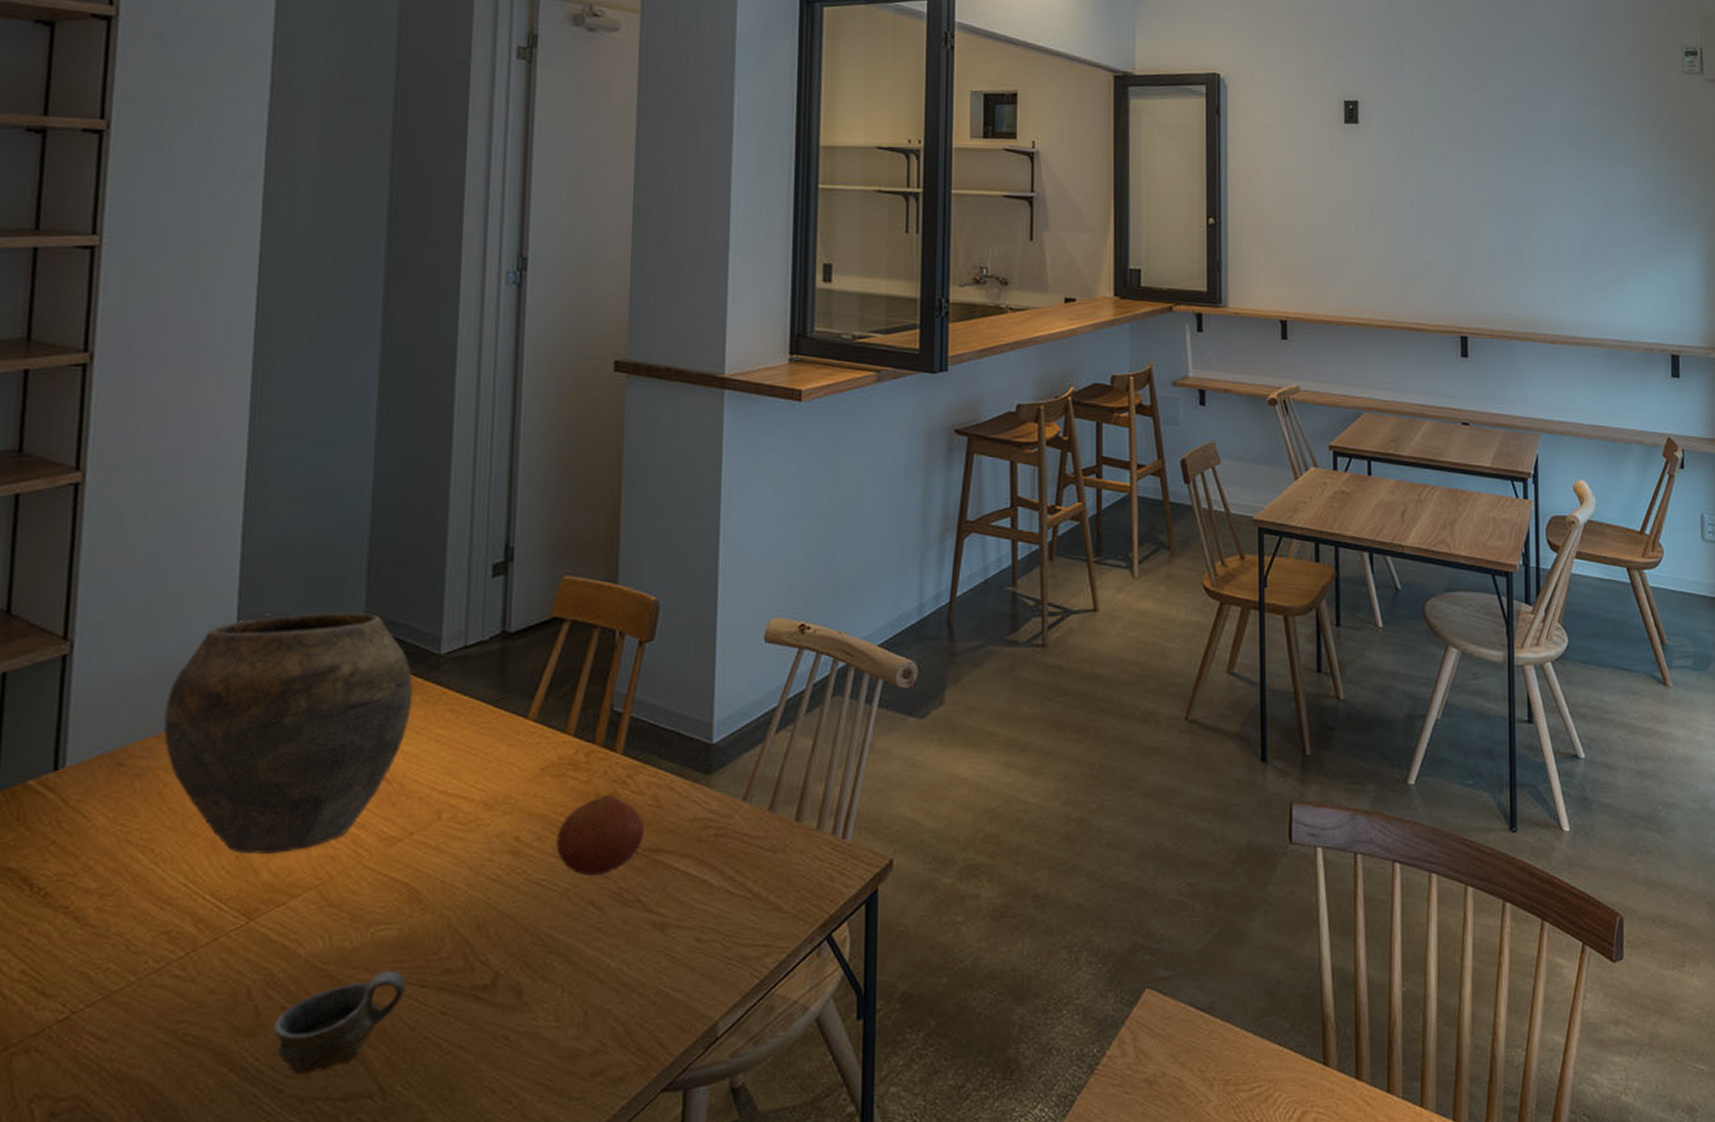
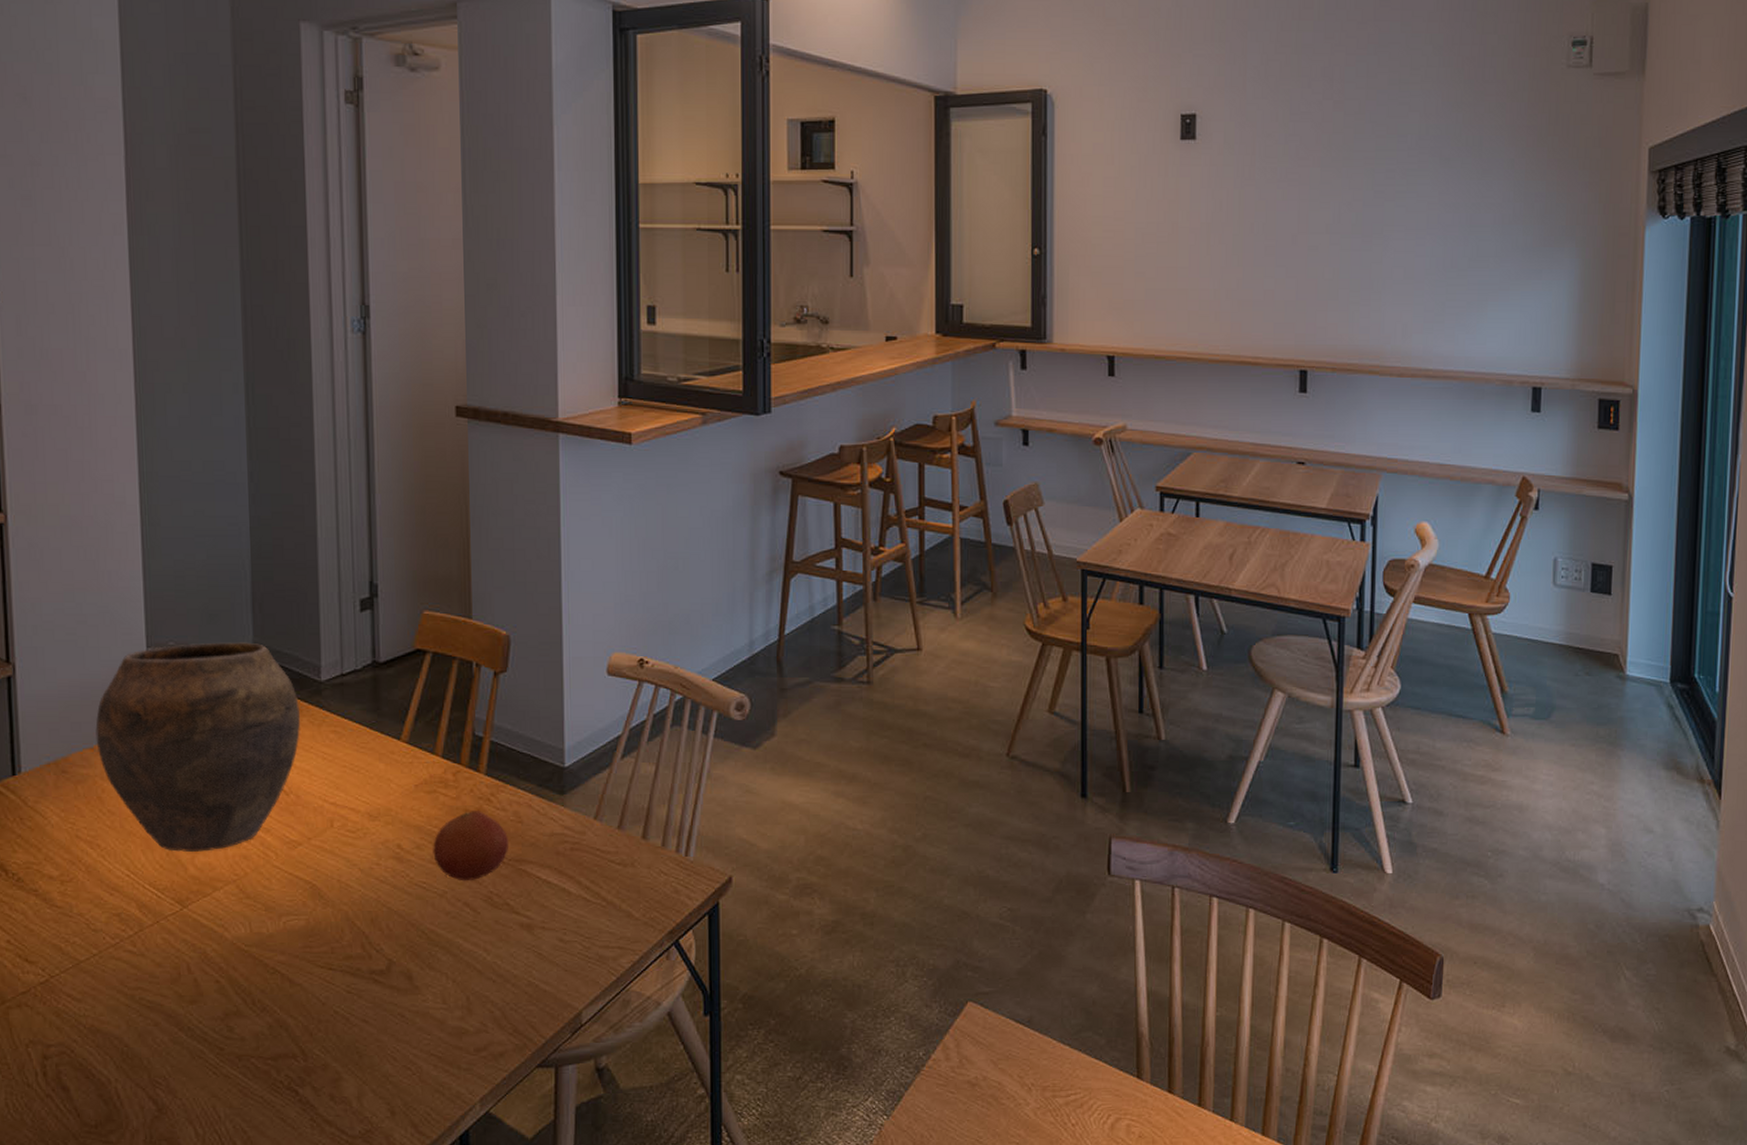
cup: present [272,970,406,1076] -> none [210,954,316,1037]

